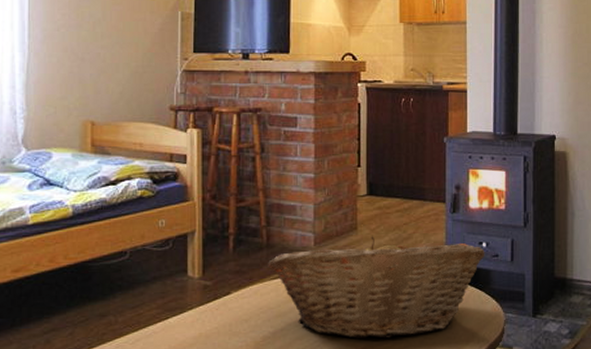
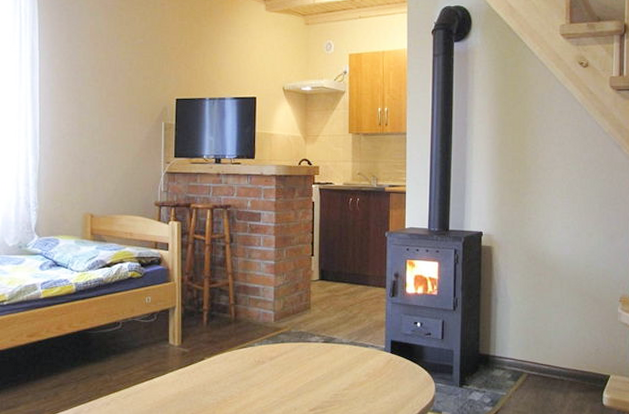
fruit basket: present [268,236,485,339] -> none [235,314,420,401]

